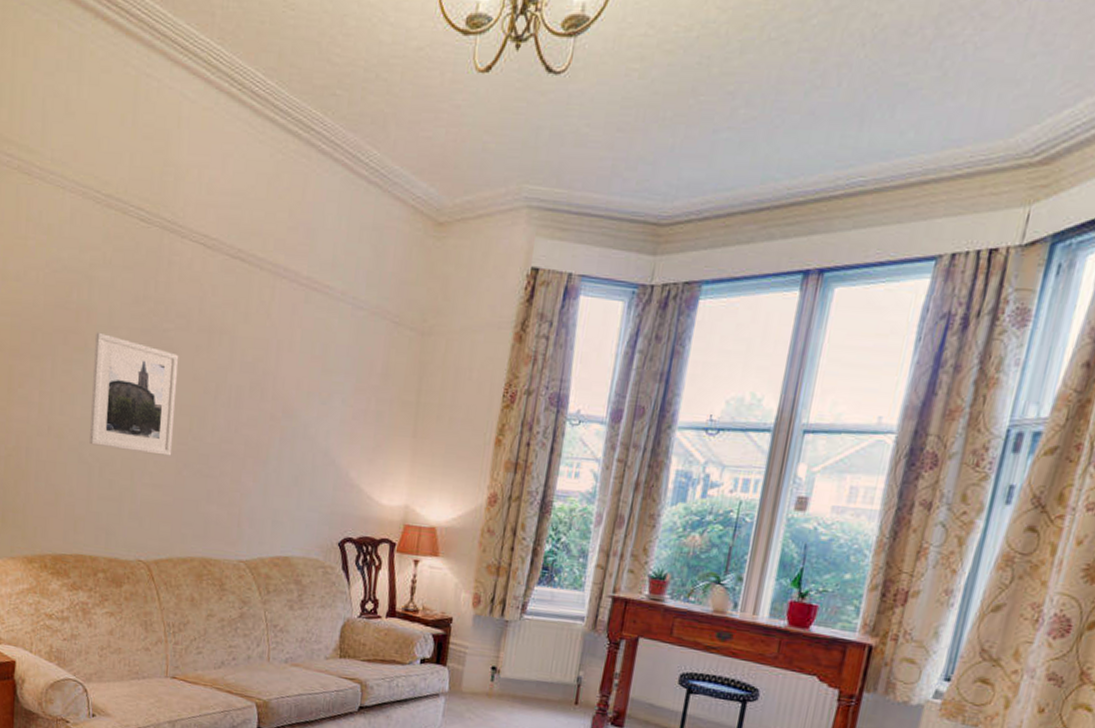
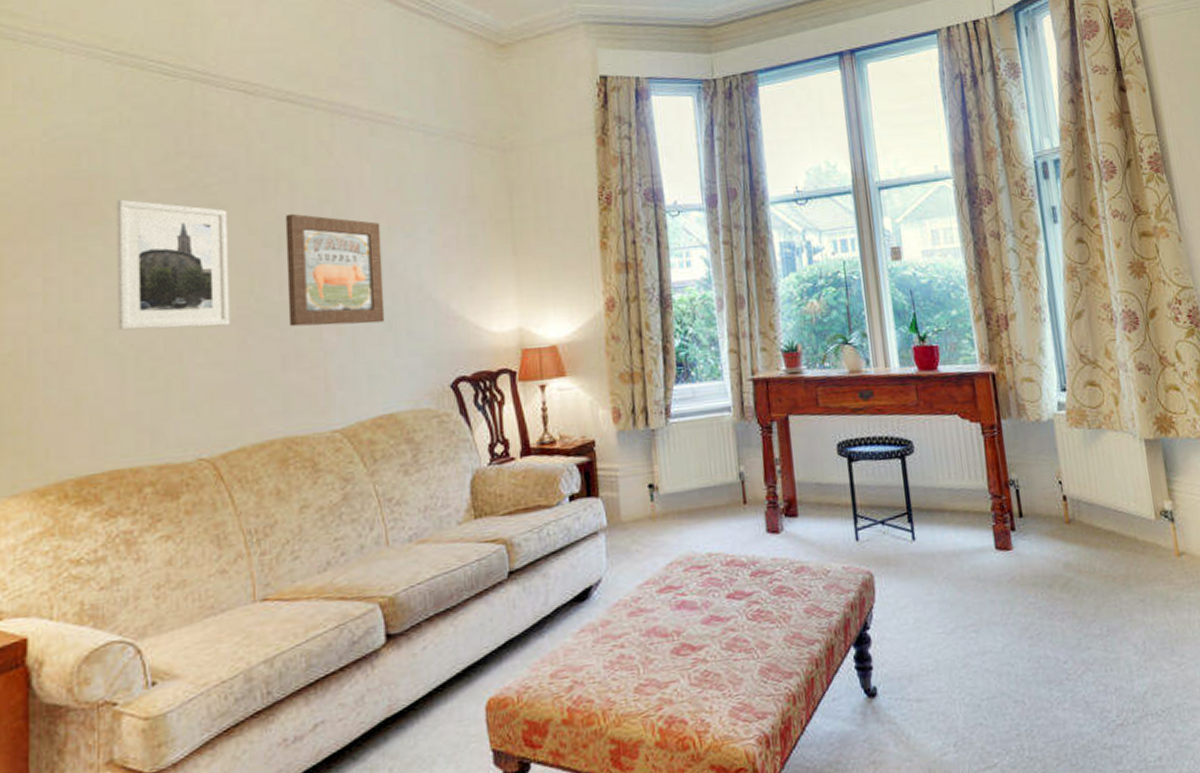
wall art: none [216,366,302,478] -> present [285,213,385,327]

